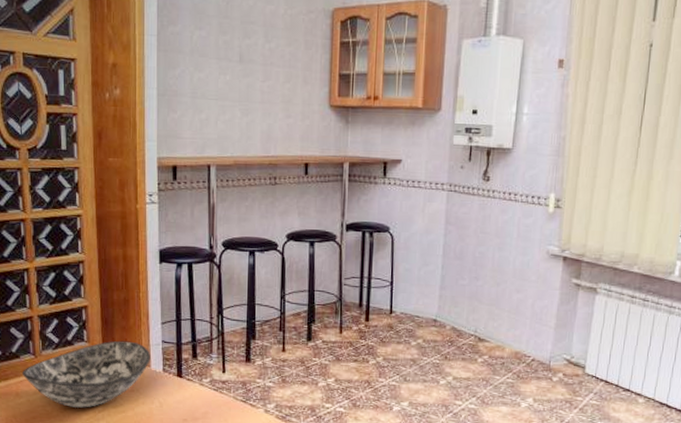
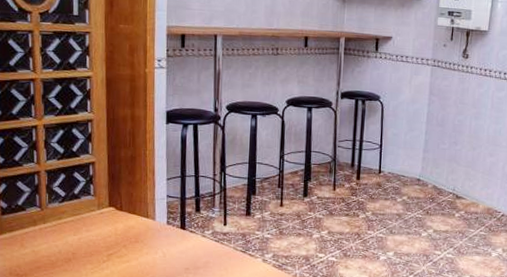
bowl: present [21,340,151,408] -> none [27,195,156,258]

